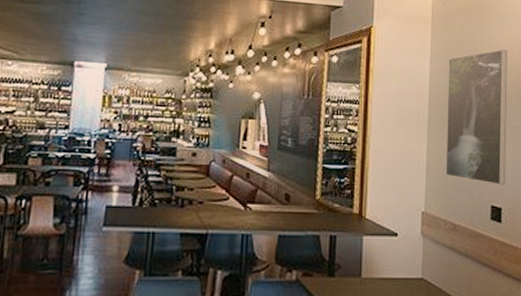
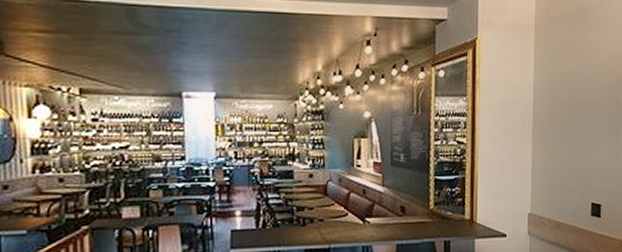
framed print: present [445,49,508,185] -> none [549,53,608,184]

